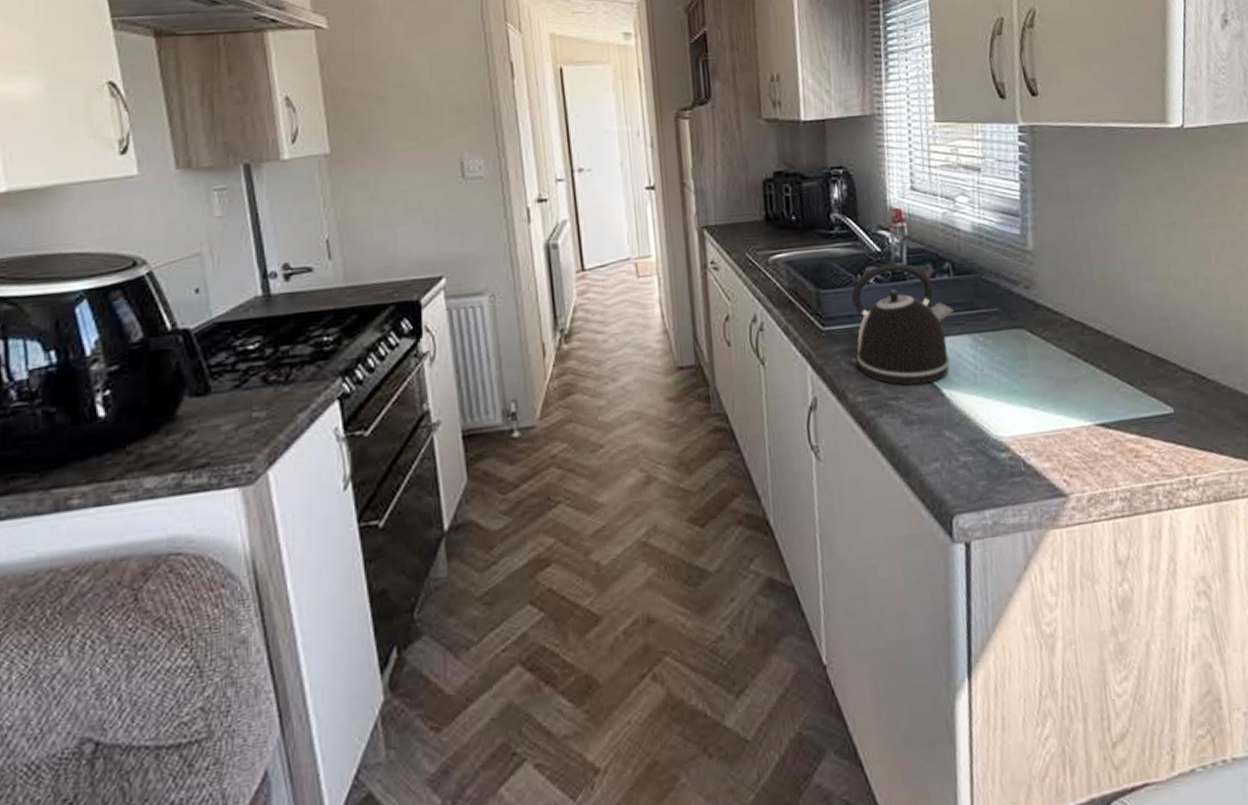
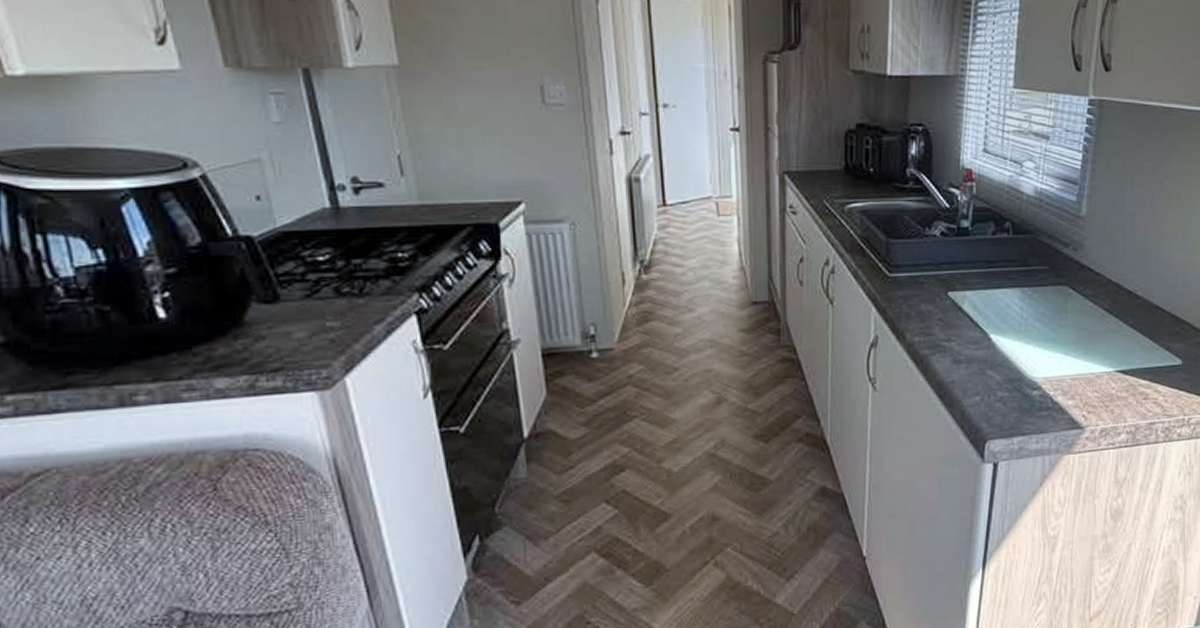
kettle: present [850,262,954,386] -> none [911,219,1009,330]

